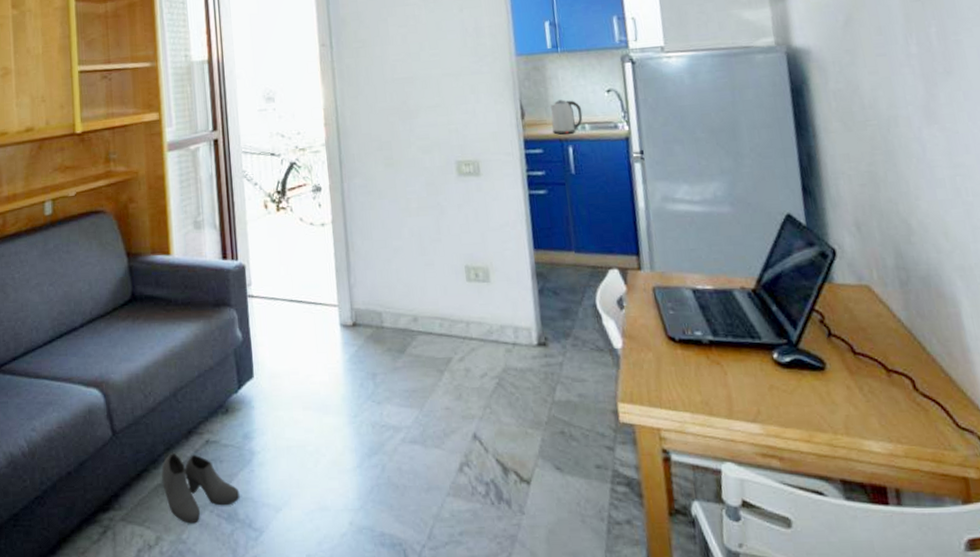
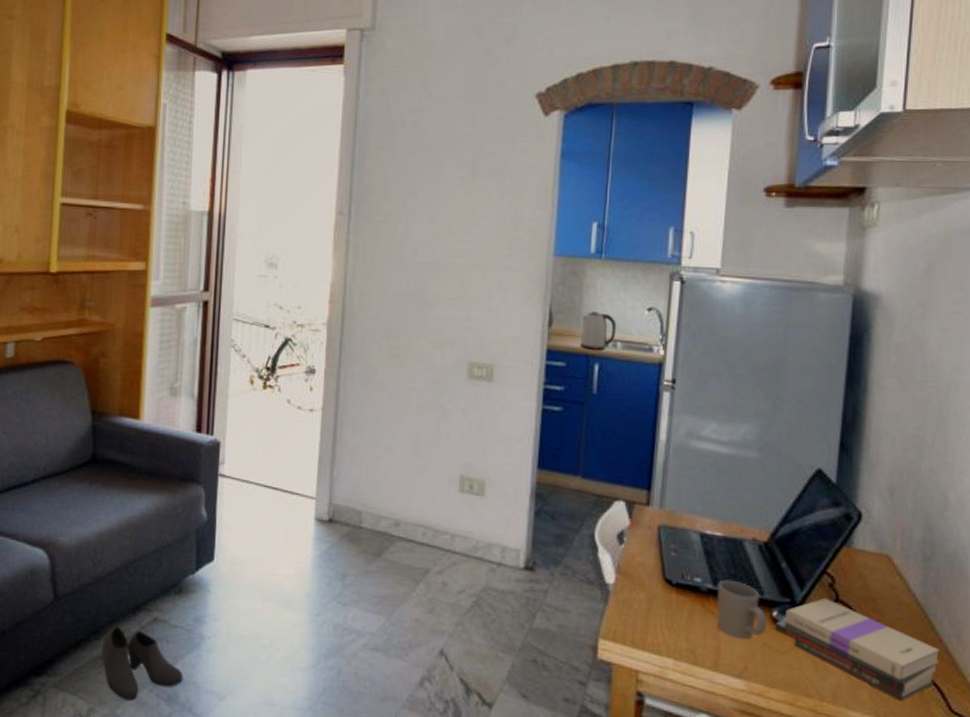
mug: none [717,329,770,385] -> present [716,579,766,640]
books: none [777,334,937,424] -> present [775,597,941,701]

